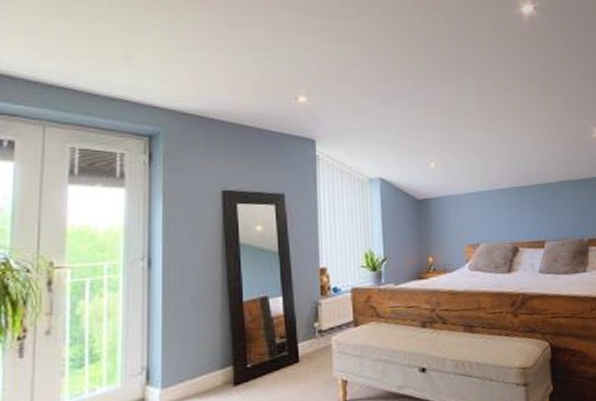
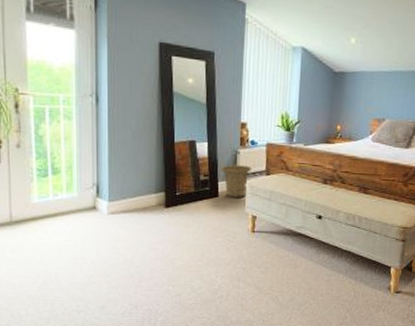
basket: none [299,318,338,362] -> present [220,165,252,198]

